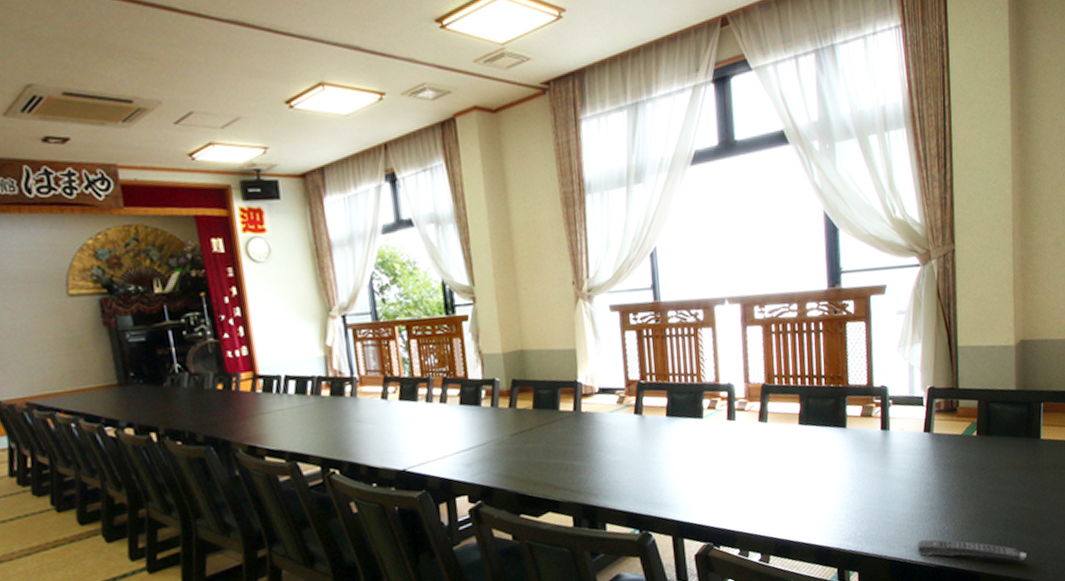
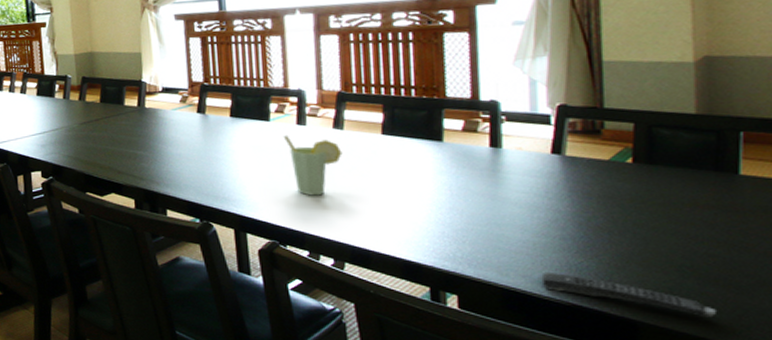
cup: none [715,431,767,493] -> present [283,135,342,196]

